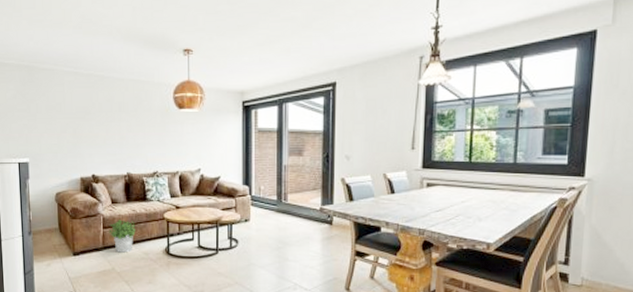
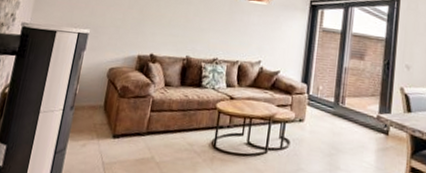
potted plant: present [109,220,137,253] -> none [155,104,185,141]

